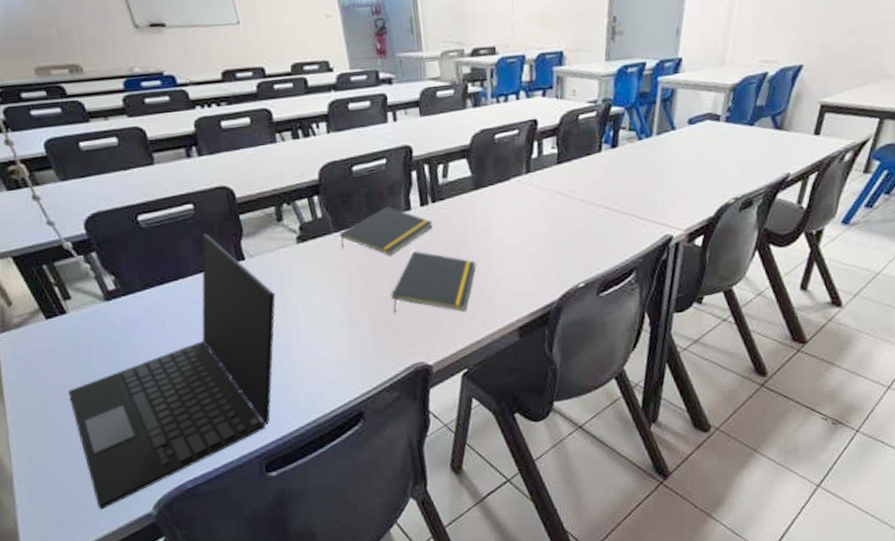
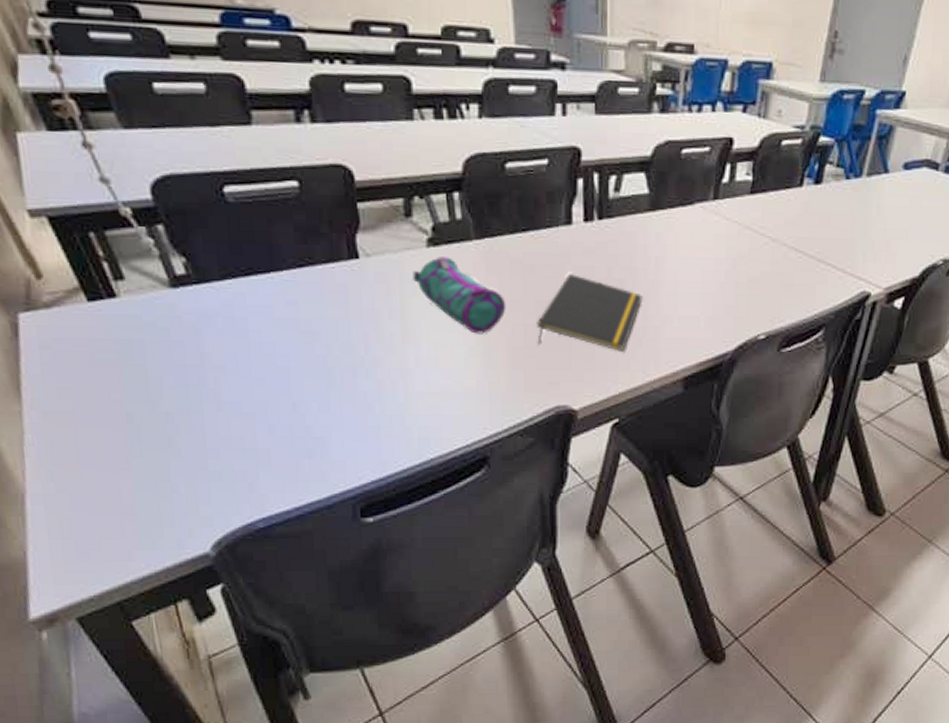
laptop: present [67,233,276,510] -> none [109,220,394,545]
pencil case: none [288,249,365,310] -> present [413,256,506,334]
notepad: present [340,206,433,256] -> none [482,216,597,276]

